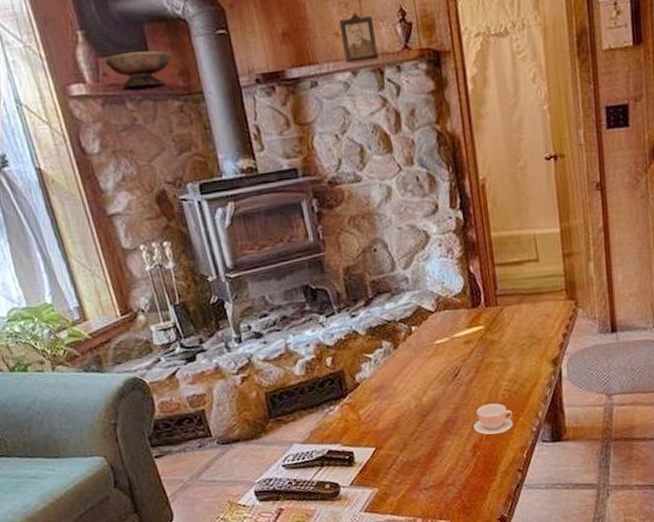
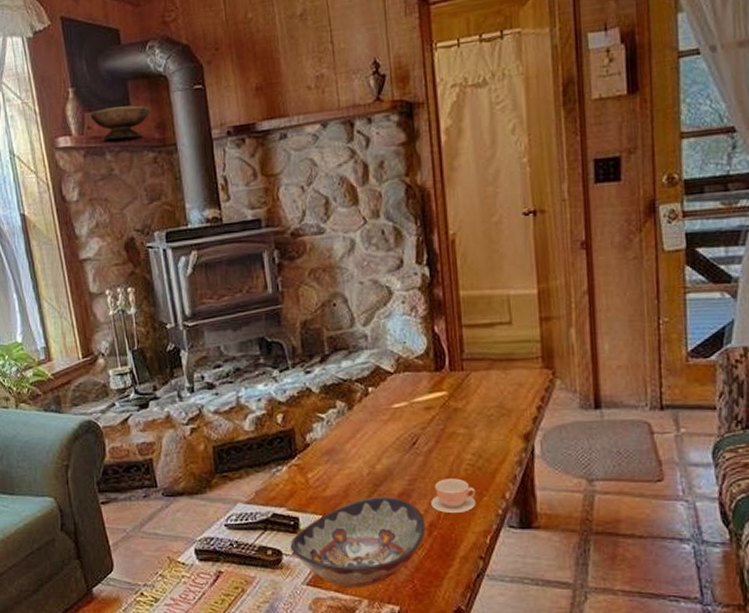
photo frame: present [339,12,379,64] -> none [311,66,349,116]
decorative bowl: none [346,425,470,511] -> present [290,497,426,589]

